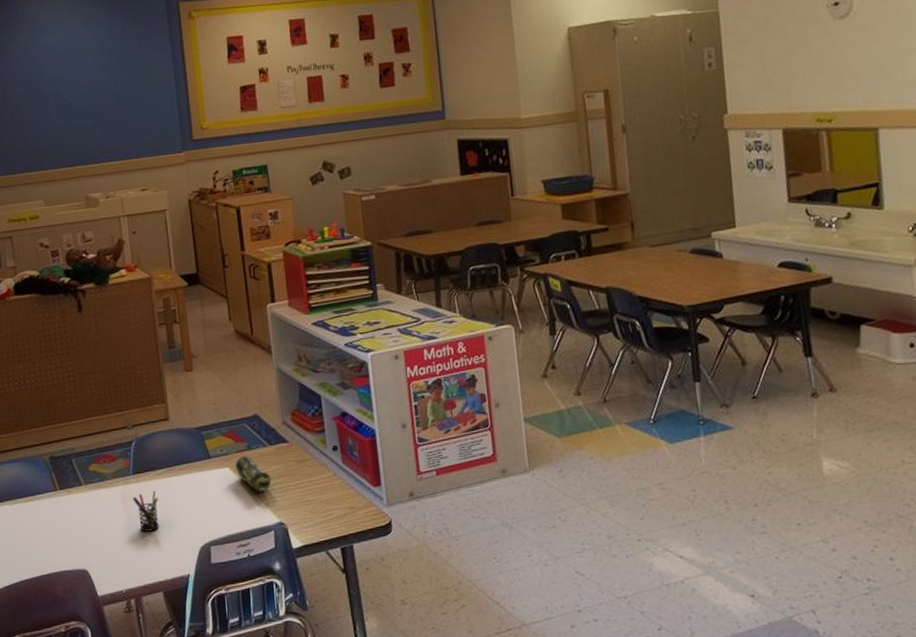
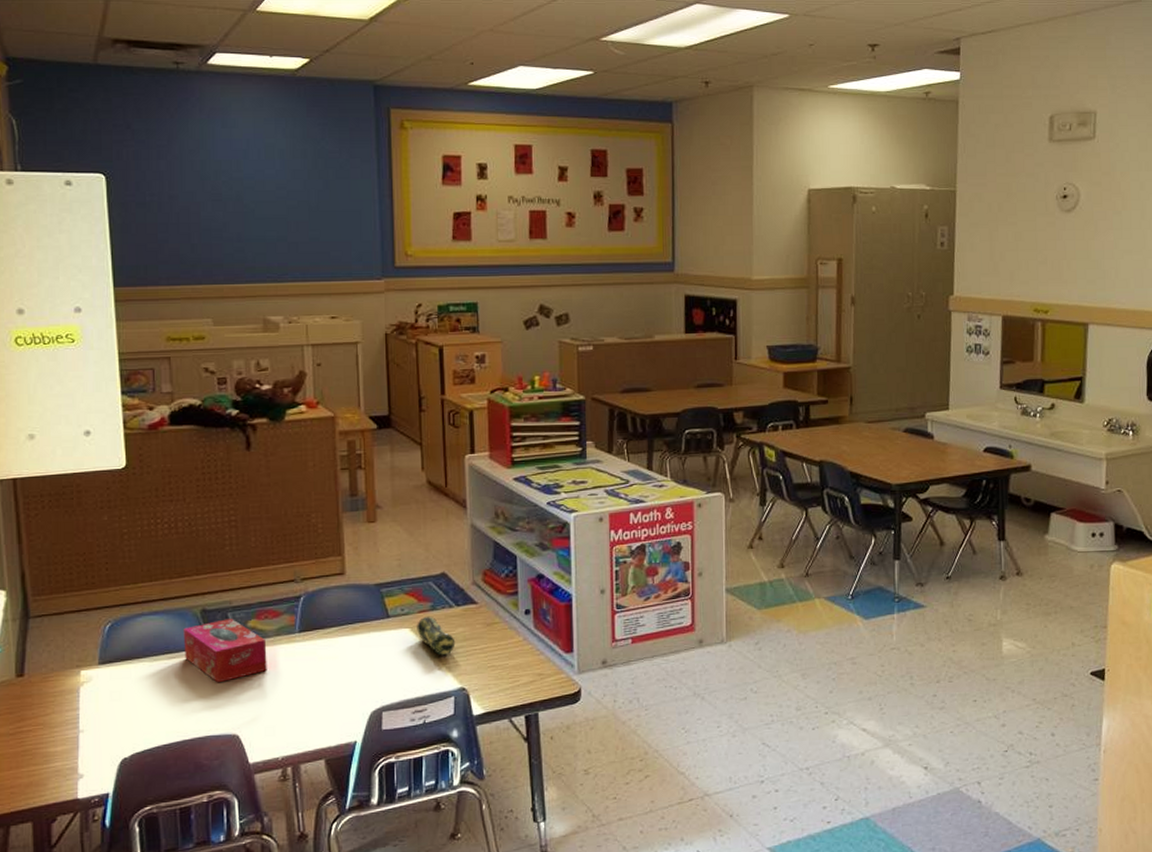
tissue box: none [36,464,108,523] -> present [183,619,267,683]
pen holder: present [133,491,160,532] -> none [297,651,327,695]

